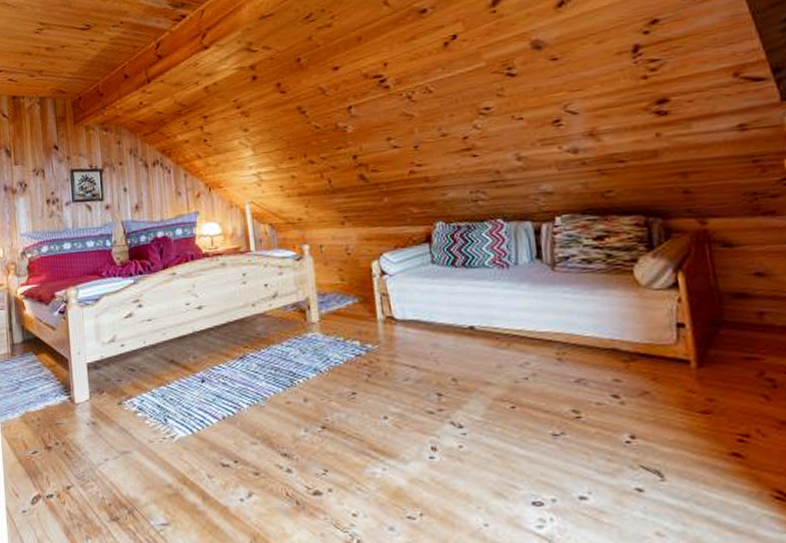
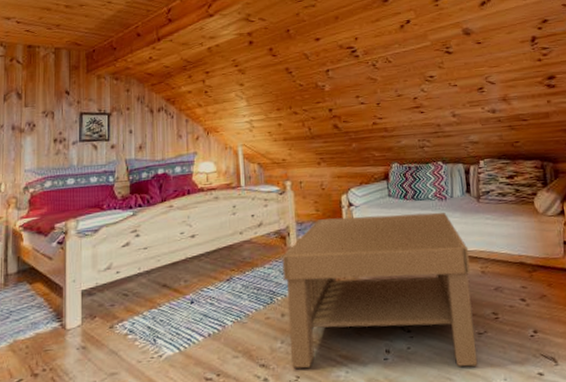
coffee table: none [302,282,552,474] -> present [282,212,478,369]

